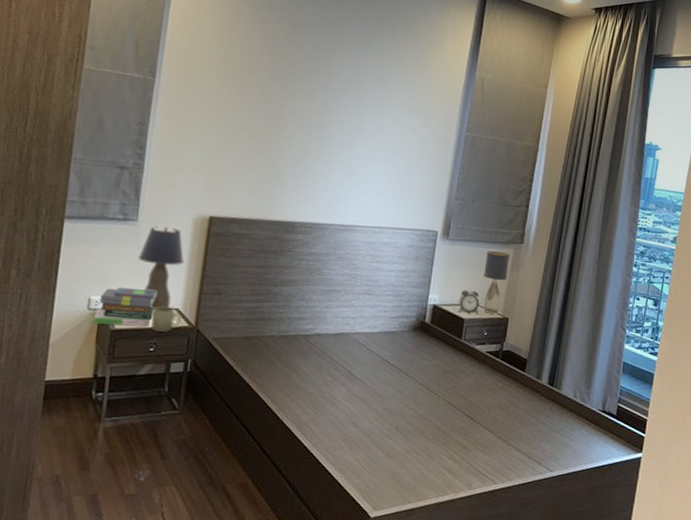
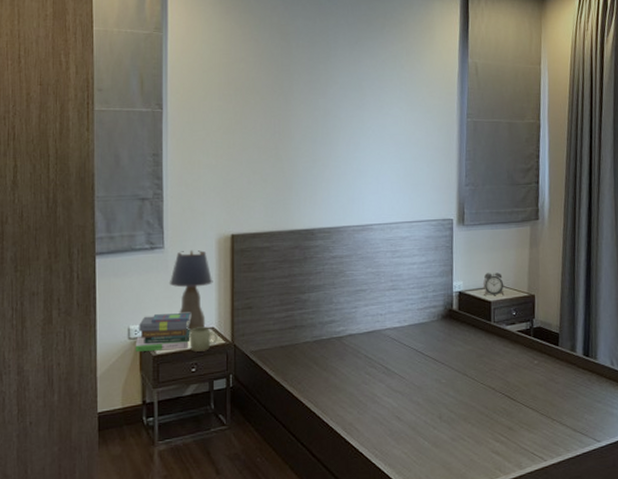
table lamp: present [484,251,510,314] -> none [503,231,528,293]

